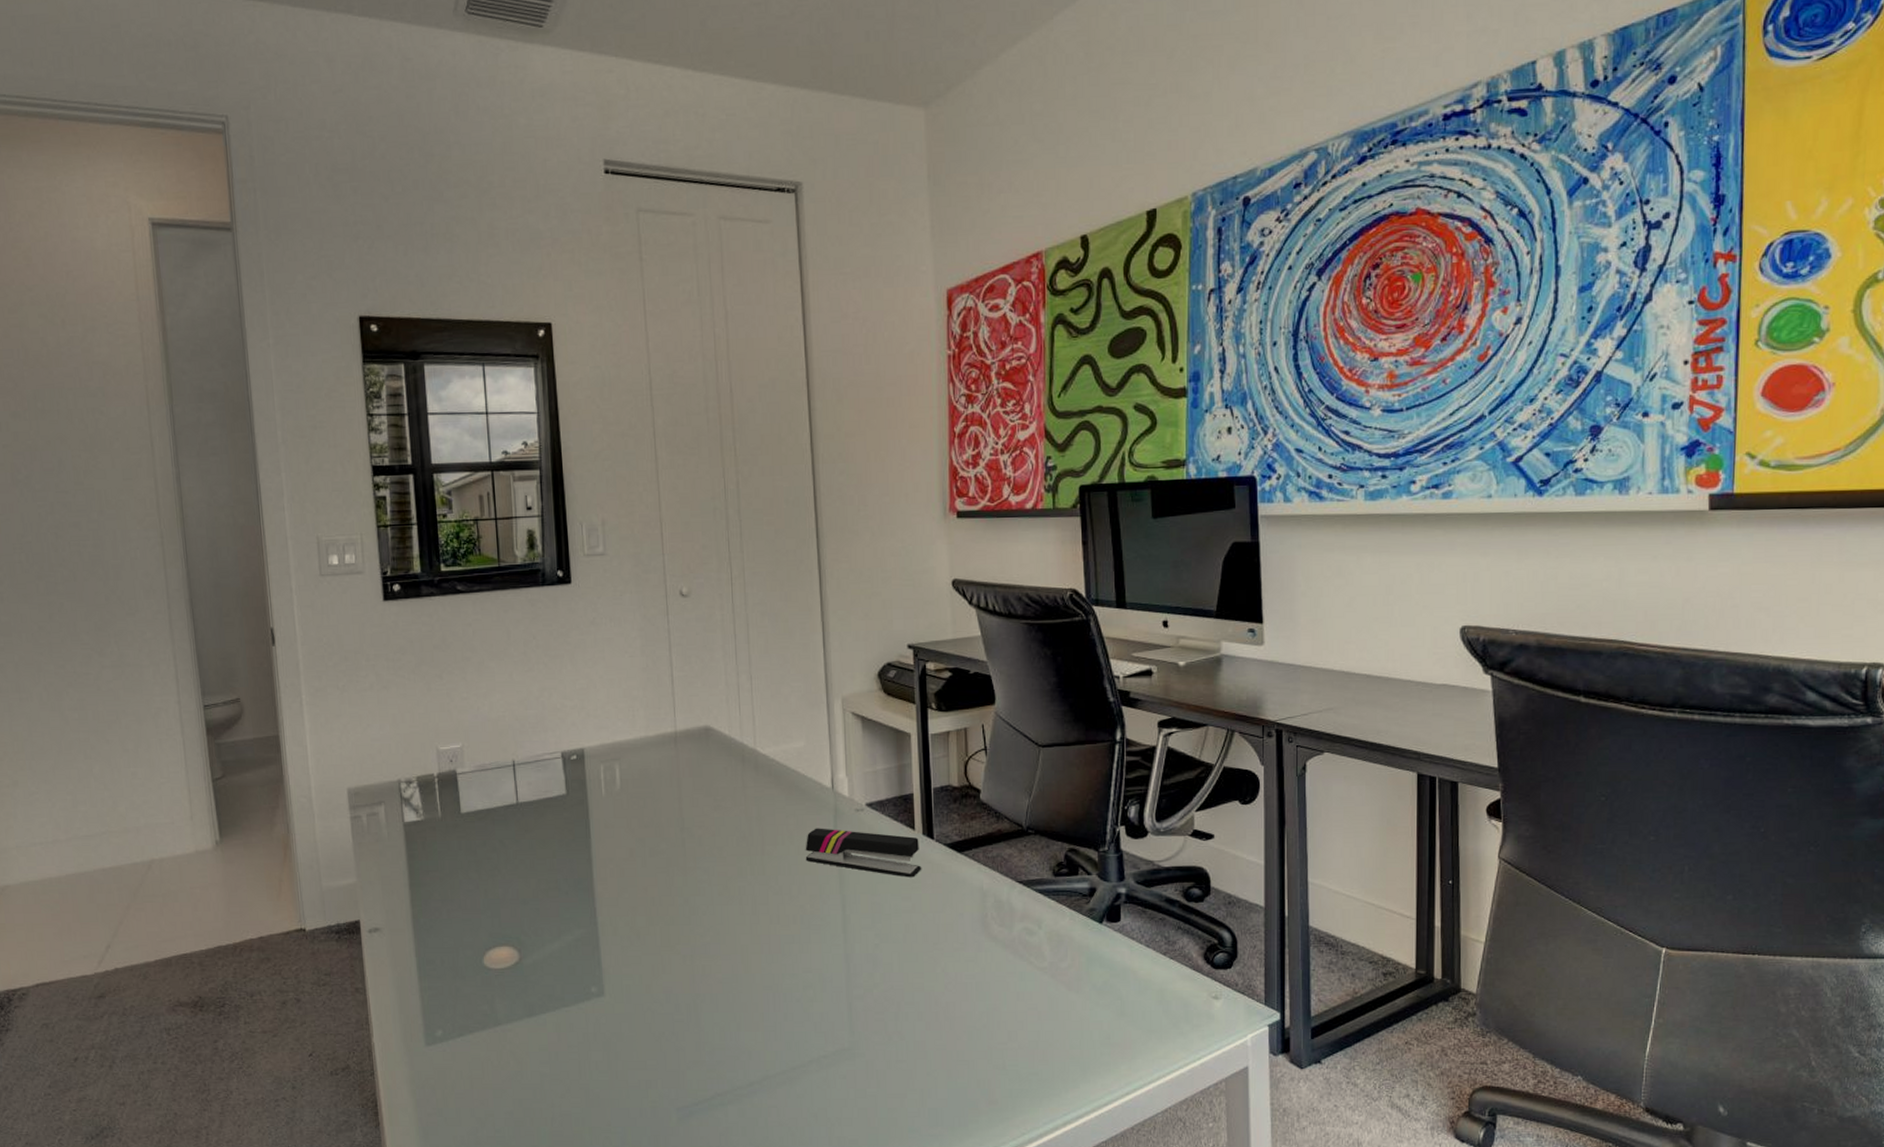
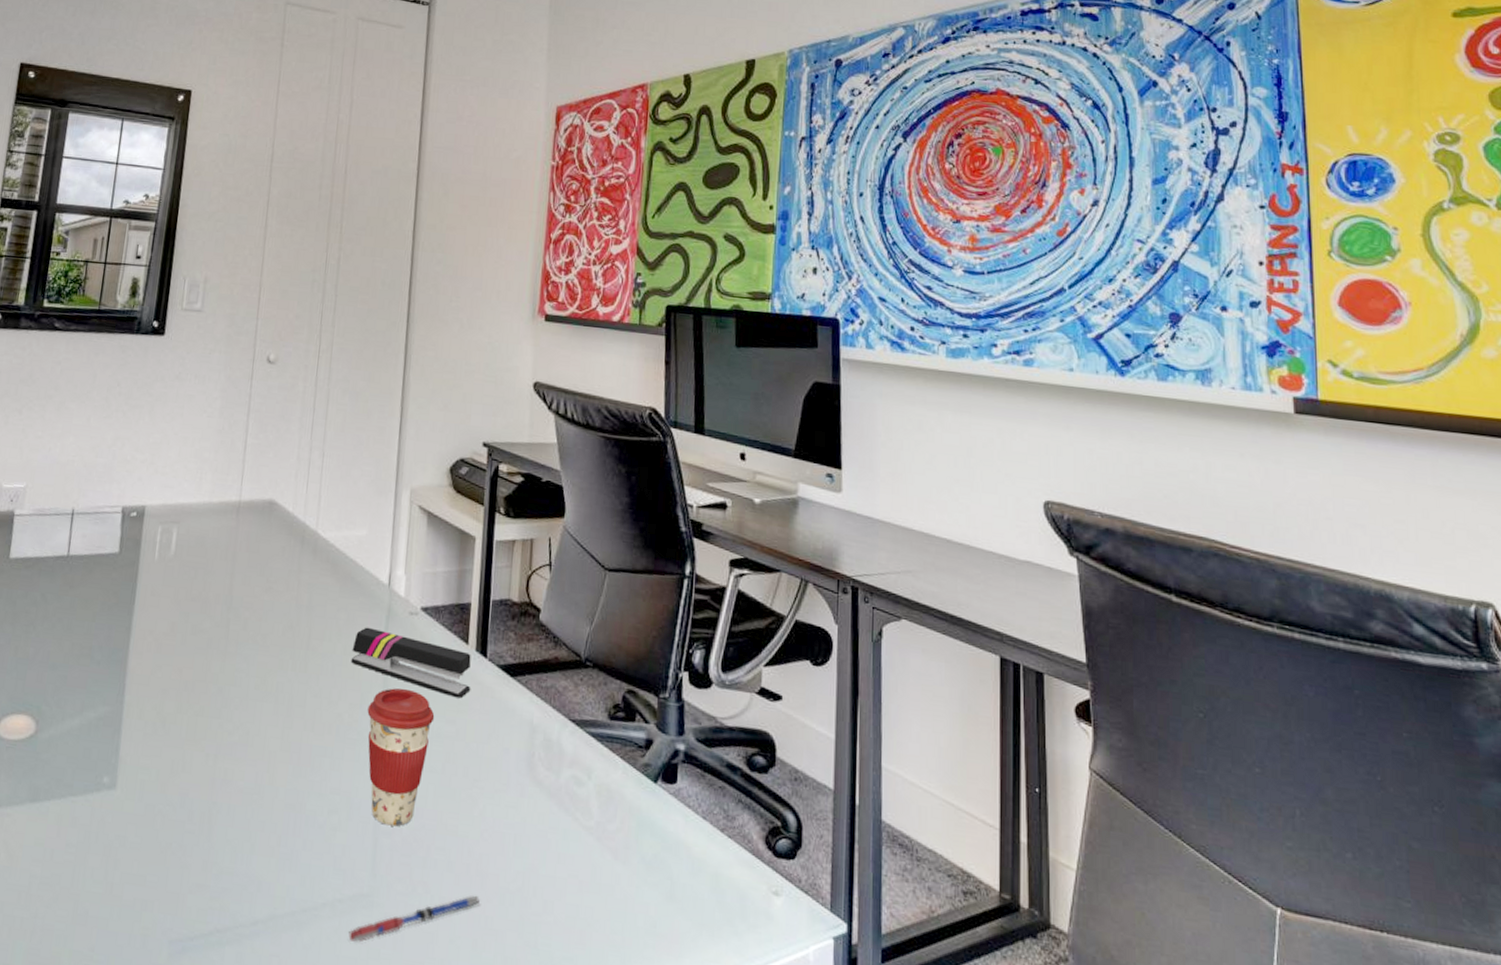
coffee cup: none [827,876,891,991] -> present [367,688,435,827]
pen: none [836,1036,951,1086] -> present [348,895,481,942]

